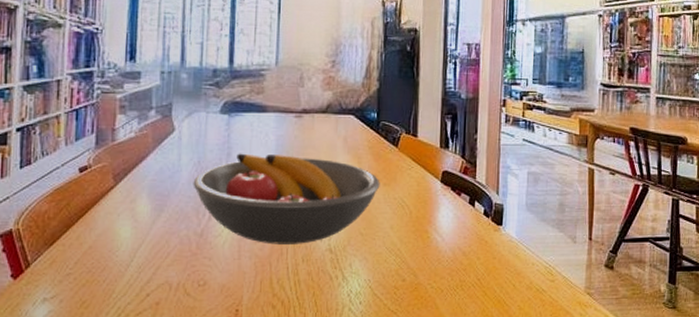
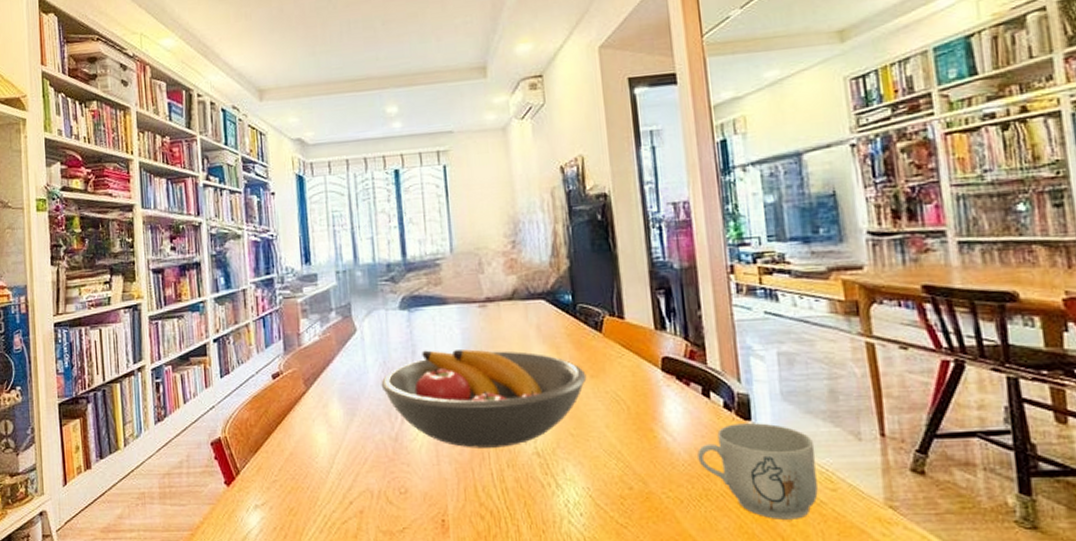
mug: none [459,228,544,305] -> present [697,423,818,520]

